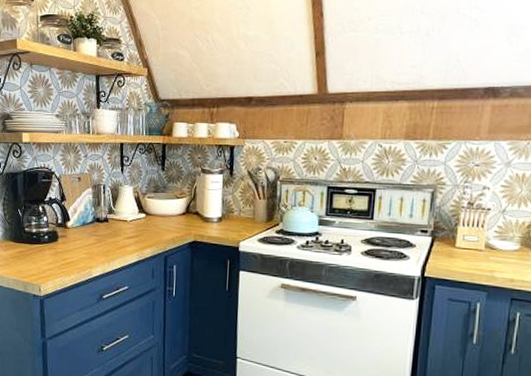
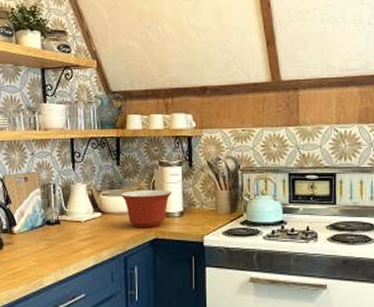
mixing bowl: none [164,195,212,231] -> present [121,190,171,228]

